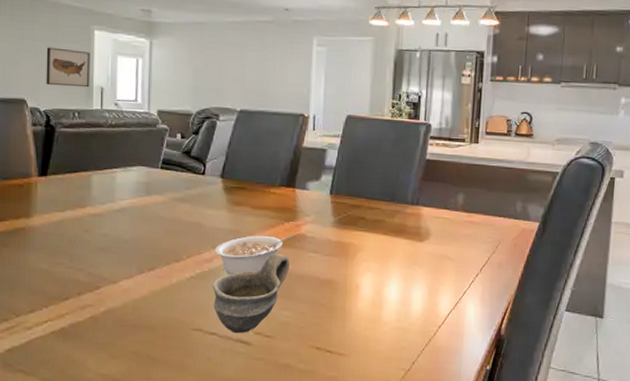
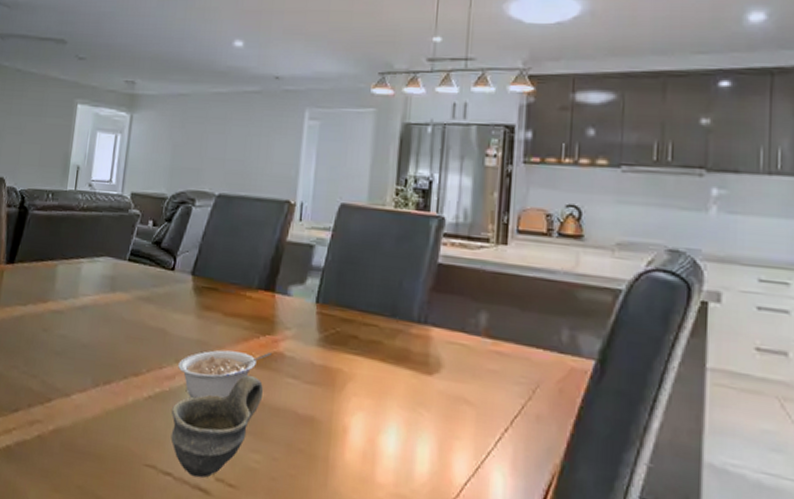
wall art: present [46,47,90,88] -> none [25,122,71,166]

